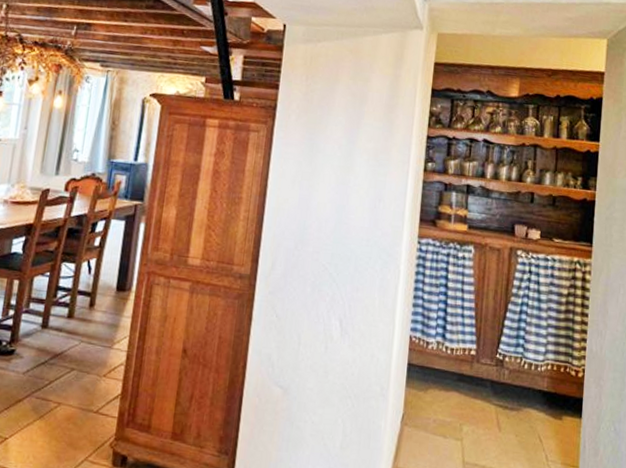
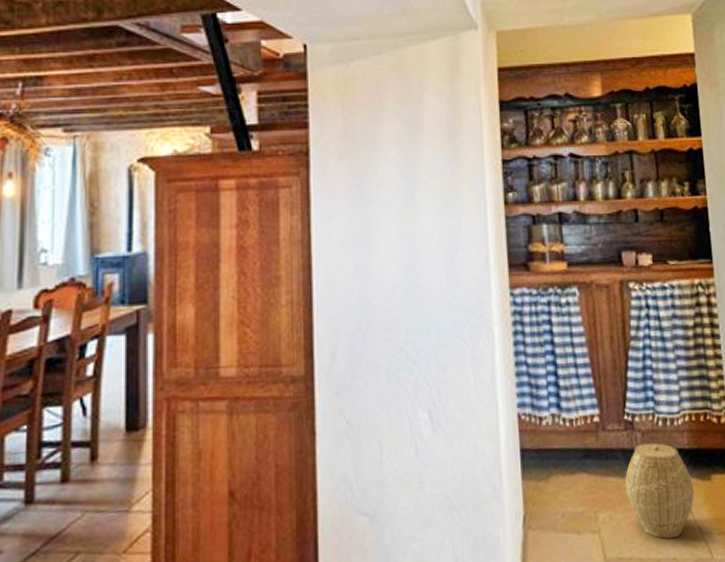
woven basket: none [489,379,547,458] -> present [625,442,694,539]

